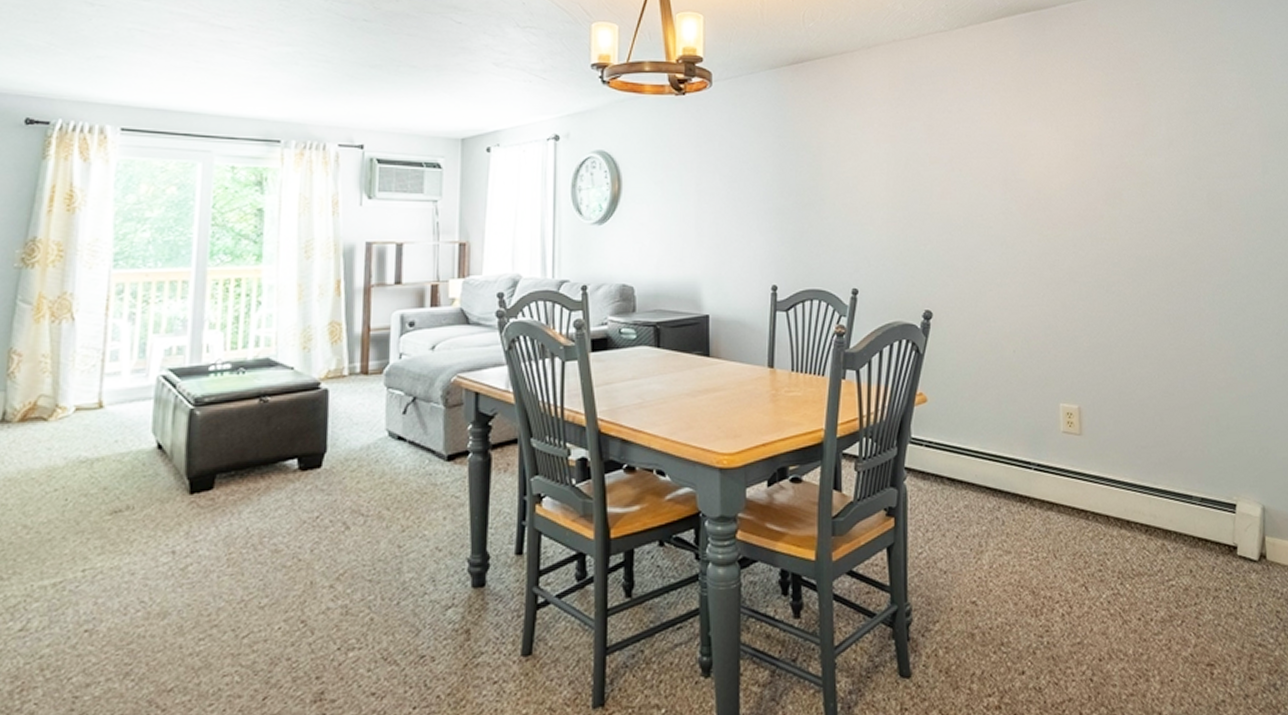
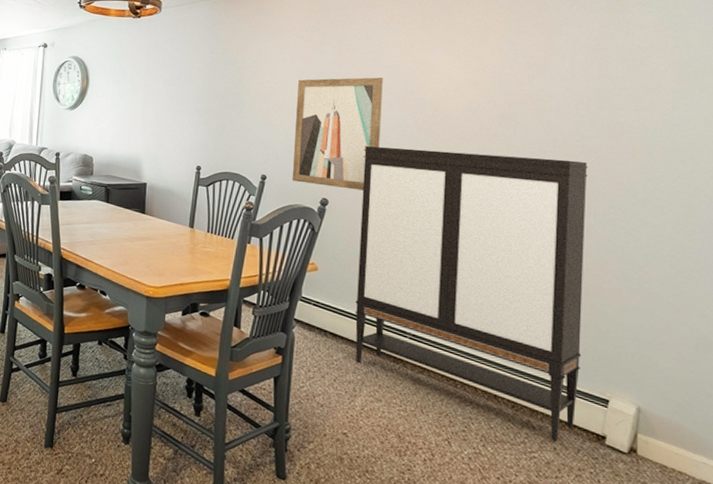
wall art: none [886,157,983,296] -> present [293,77,383,191]
storage cabinet: none [966,238,1207,563] -> present [355,146,588,442]

